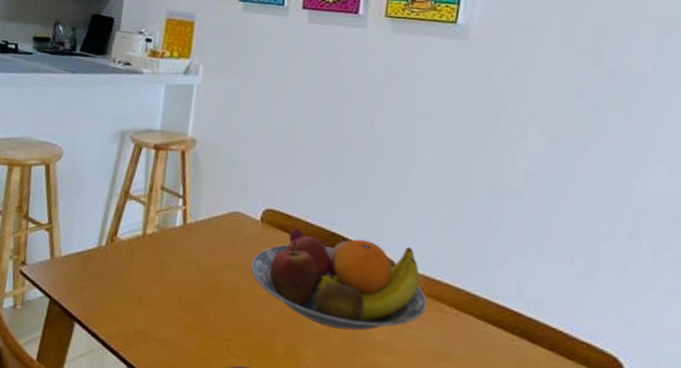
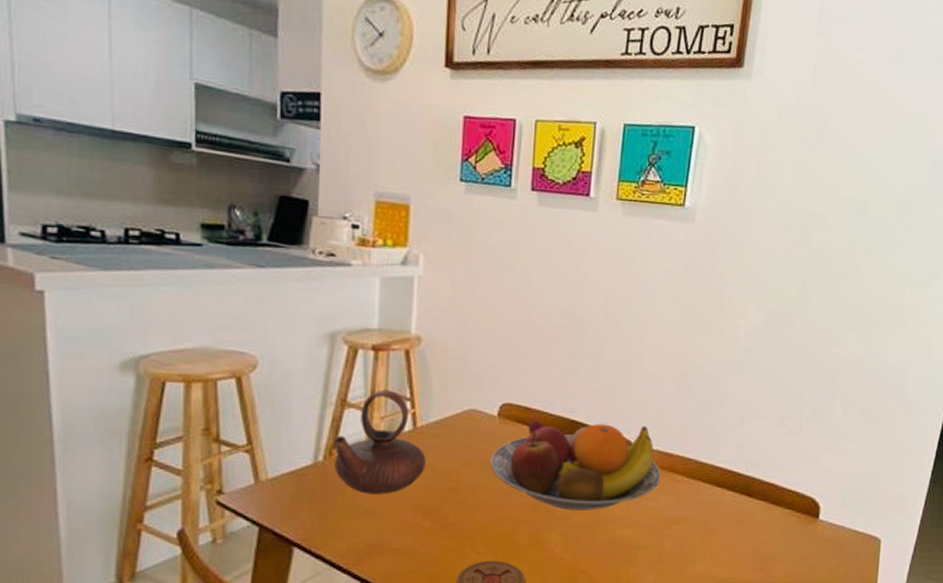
teapot: none [114,185,192,284] -> present [334,389,426,494]

